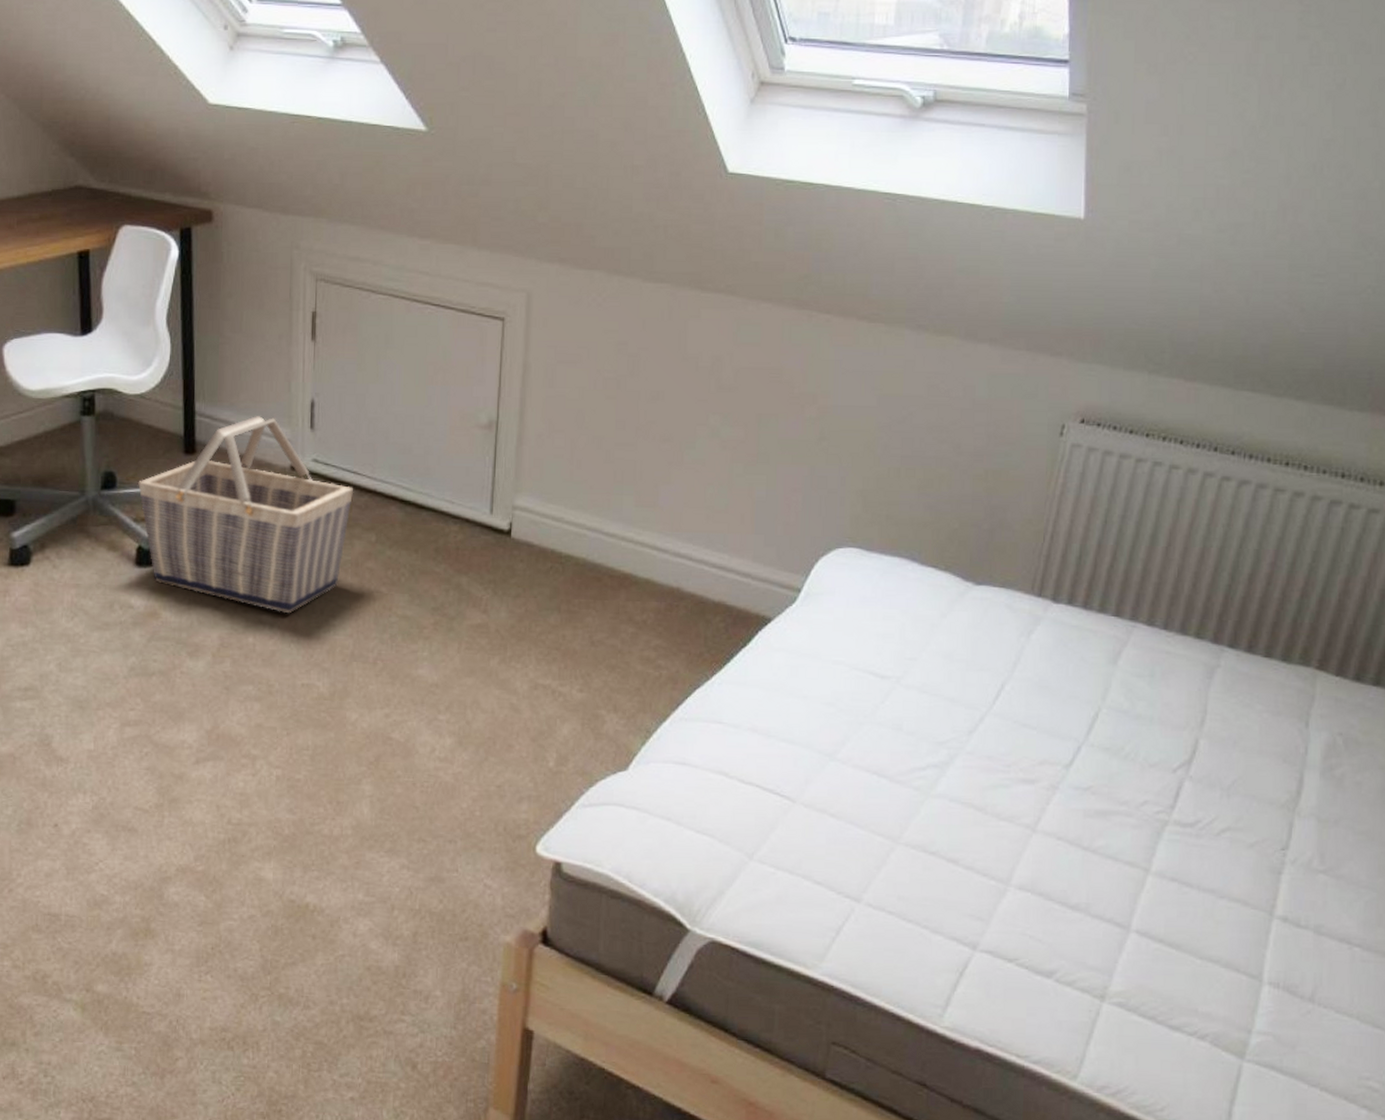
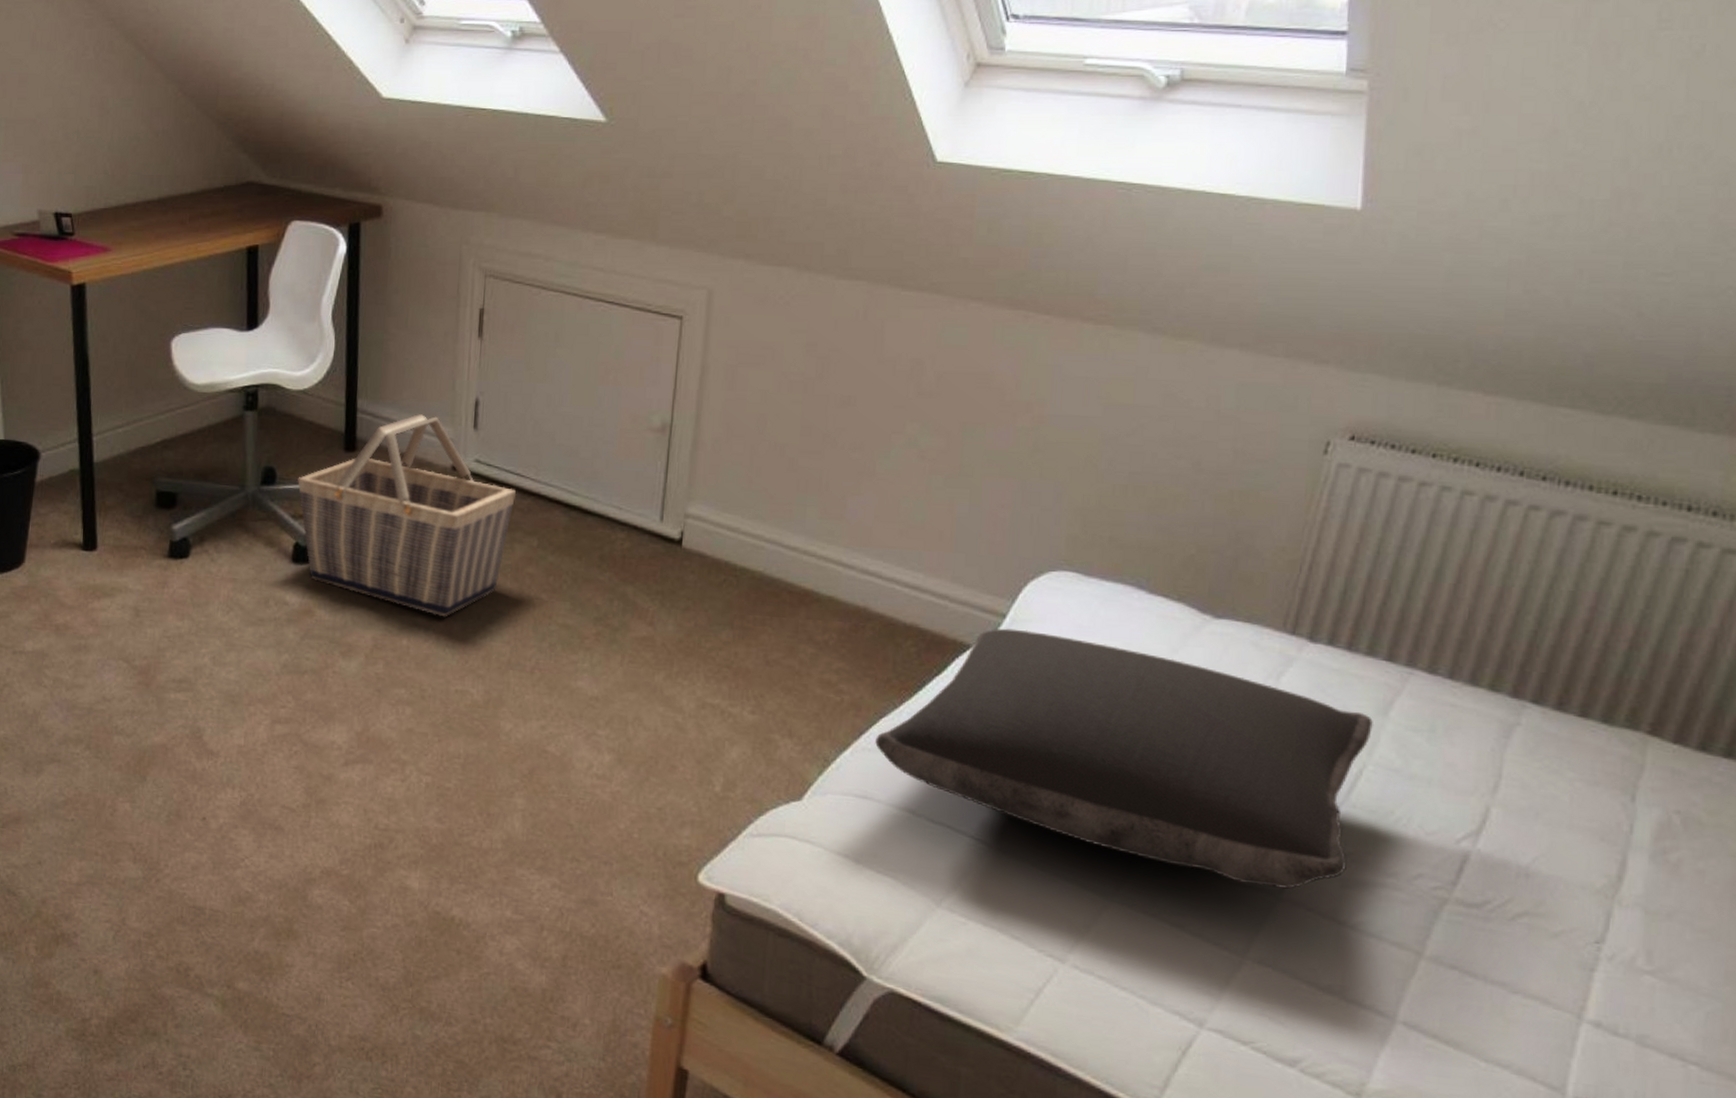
pillow: none [691,601,1105,823] -> present [875,628,1373,890]

